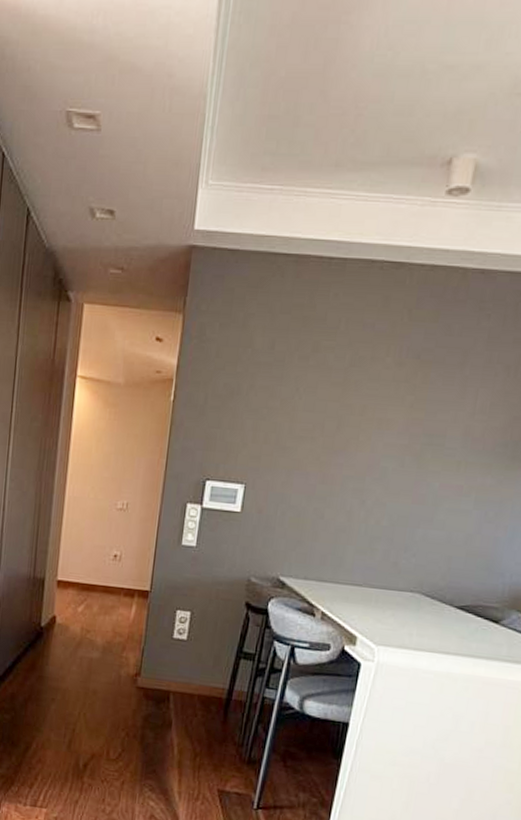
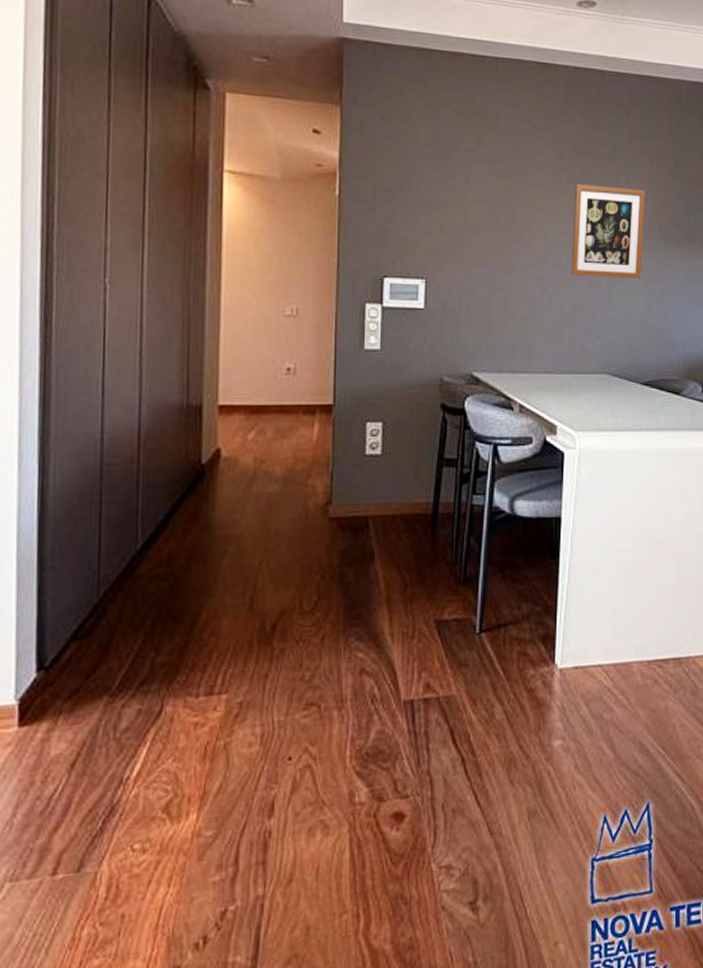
wall art: none [395,394,496,499] -> present [571,184,646,280]

